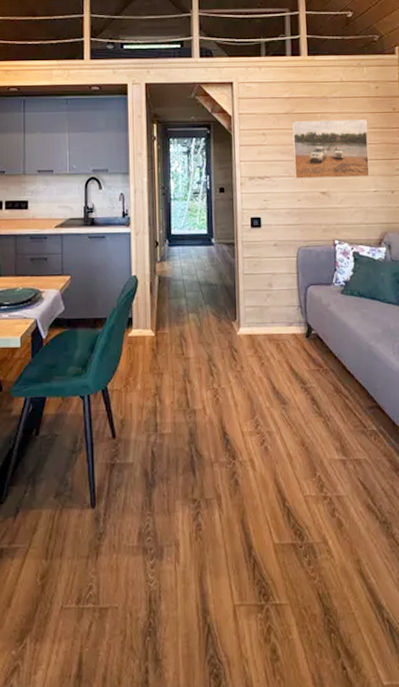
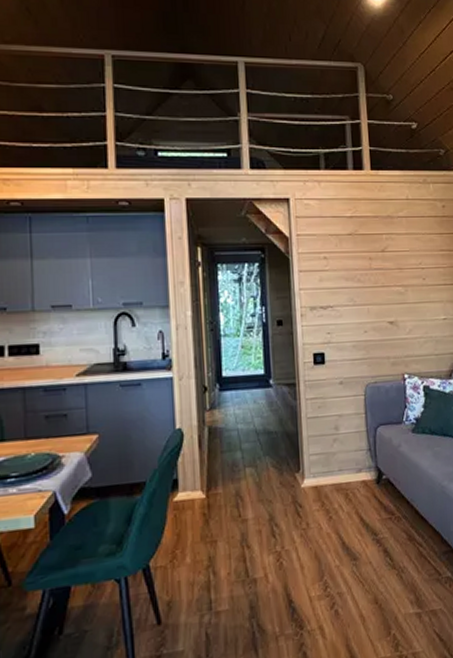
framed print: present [291,118,370,179] -> none [355,240,439,308]

